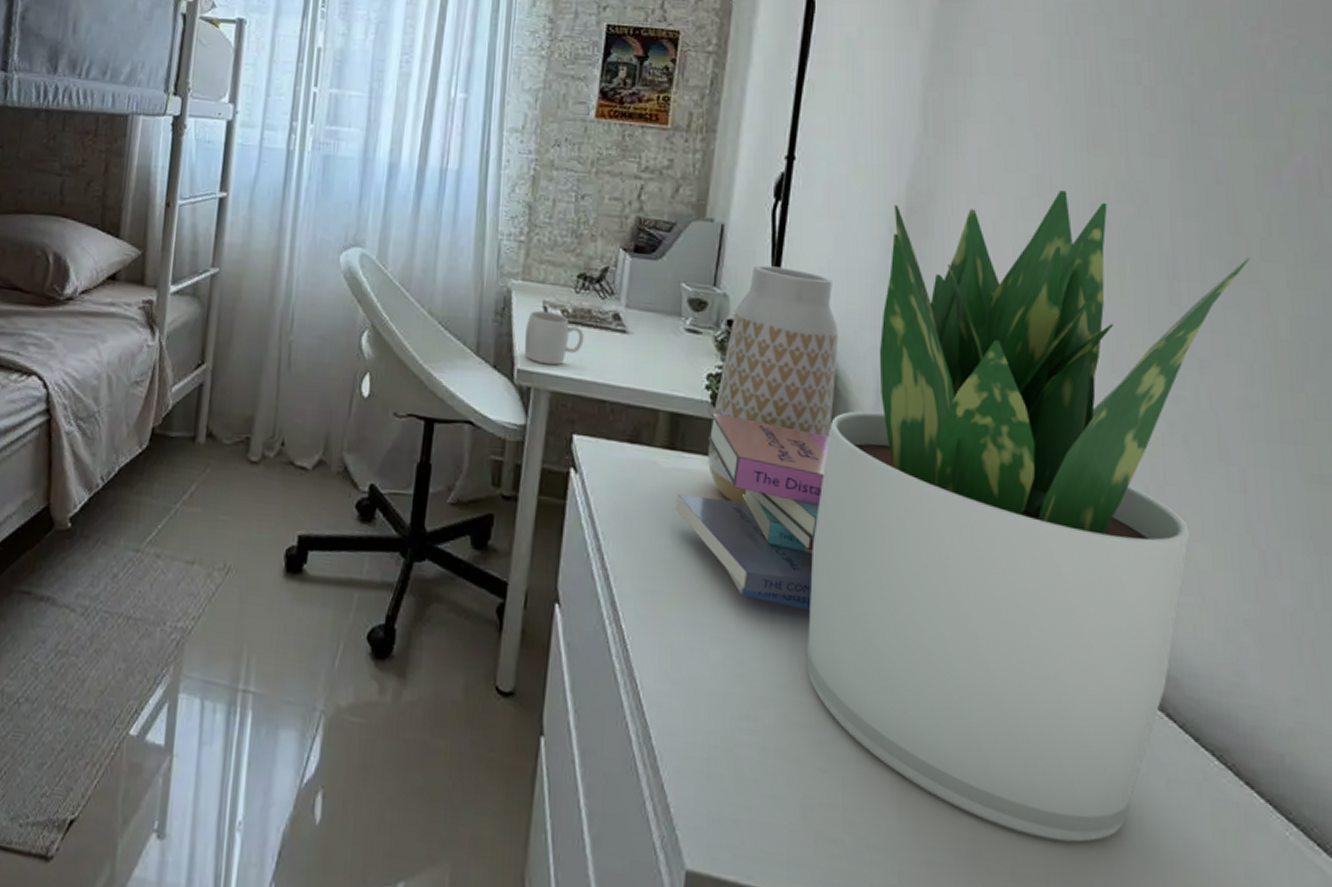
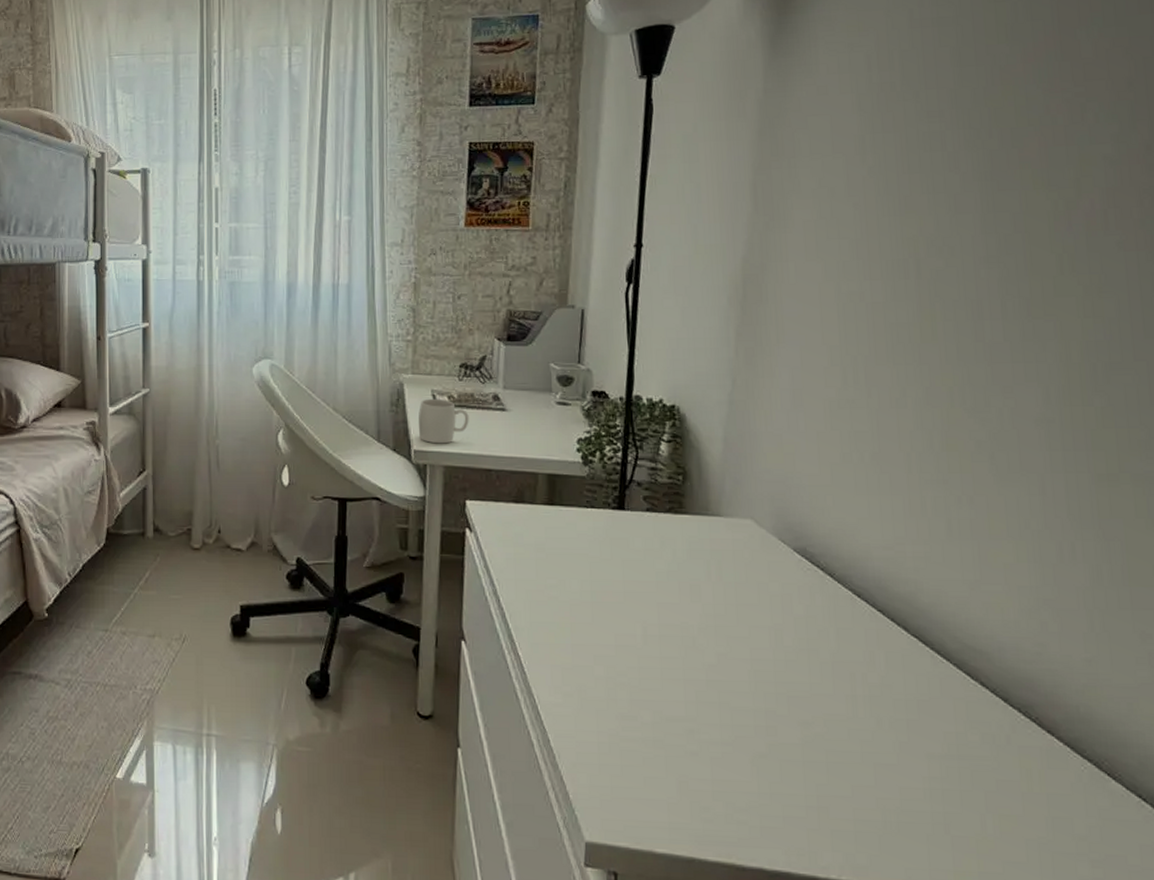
books: present [676,412,829,611] -> none [557,470,686,627]
vase: present [708,265,839,504] -> none [582,341,689,544]
planter: present [806,190,1250,843] -> none [675,251,1045,791]

